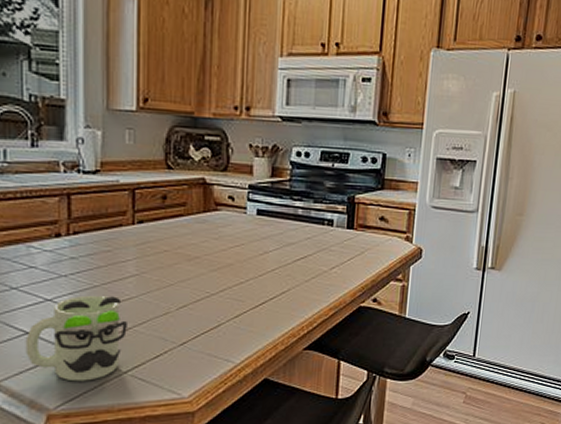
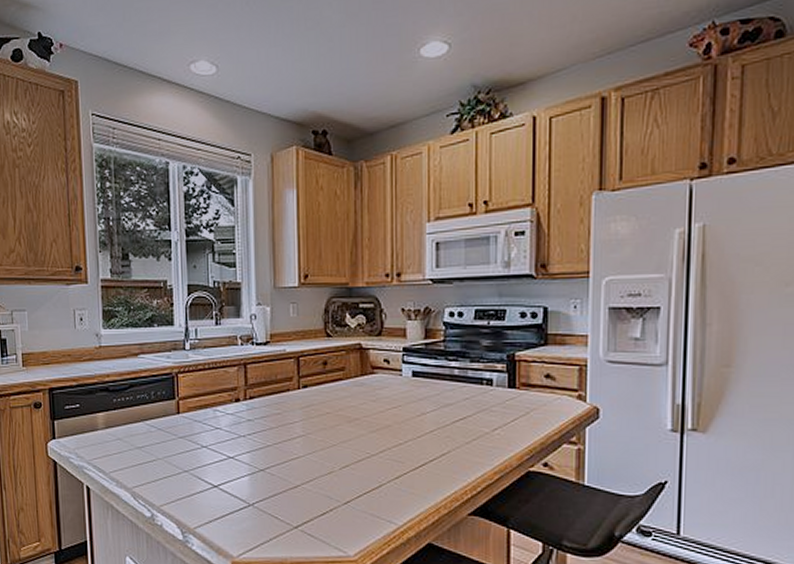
mug: present [25,295,129,382] -> none [213,453,298,533]

